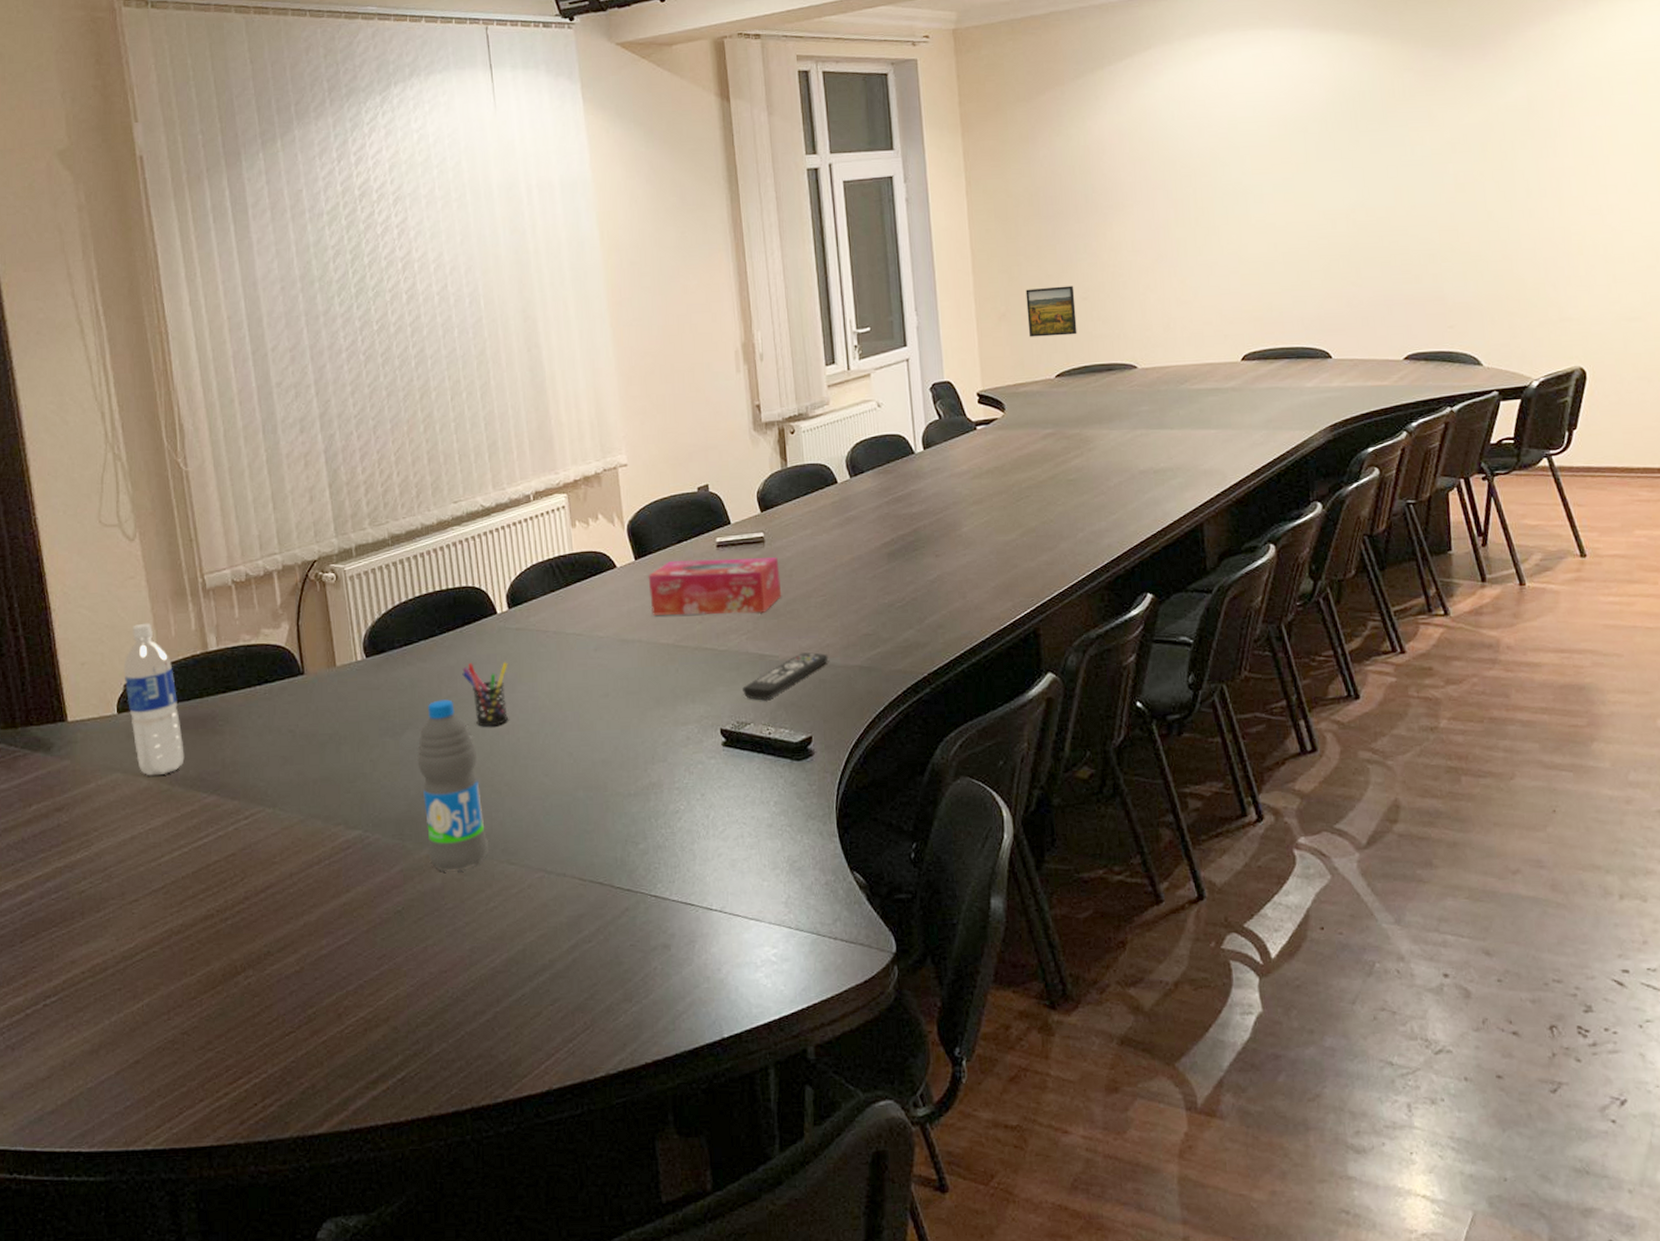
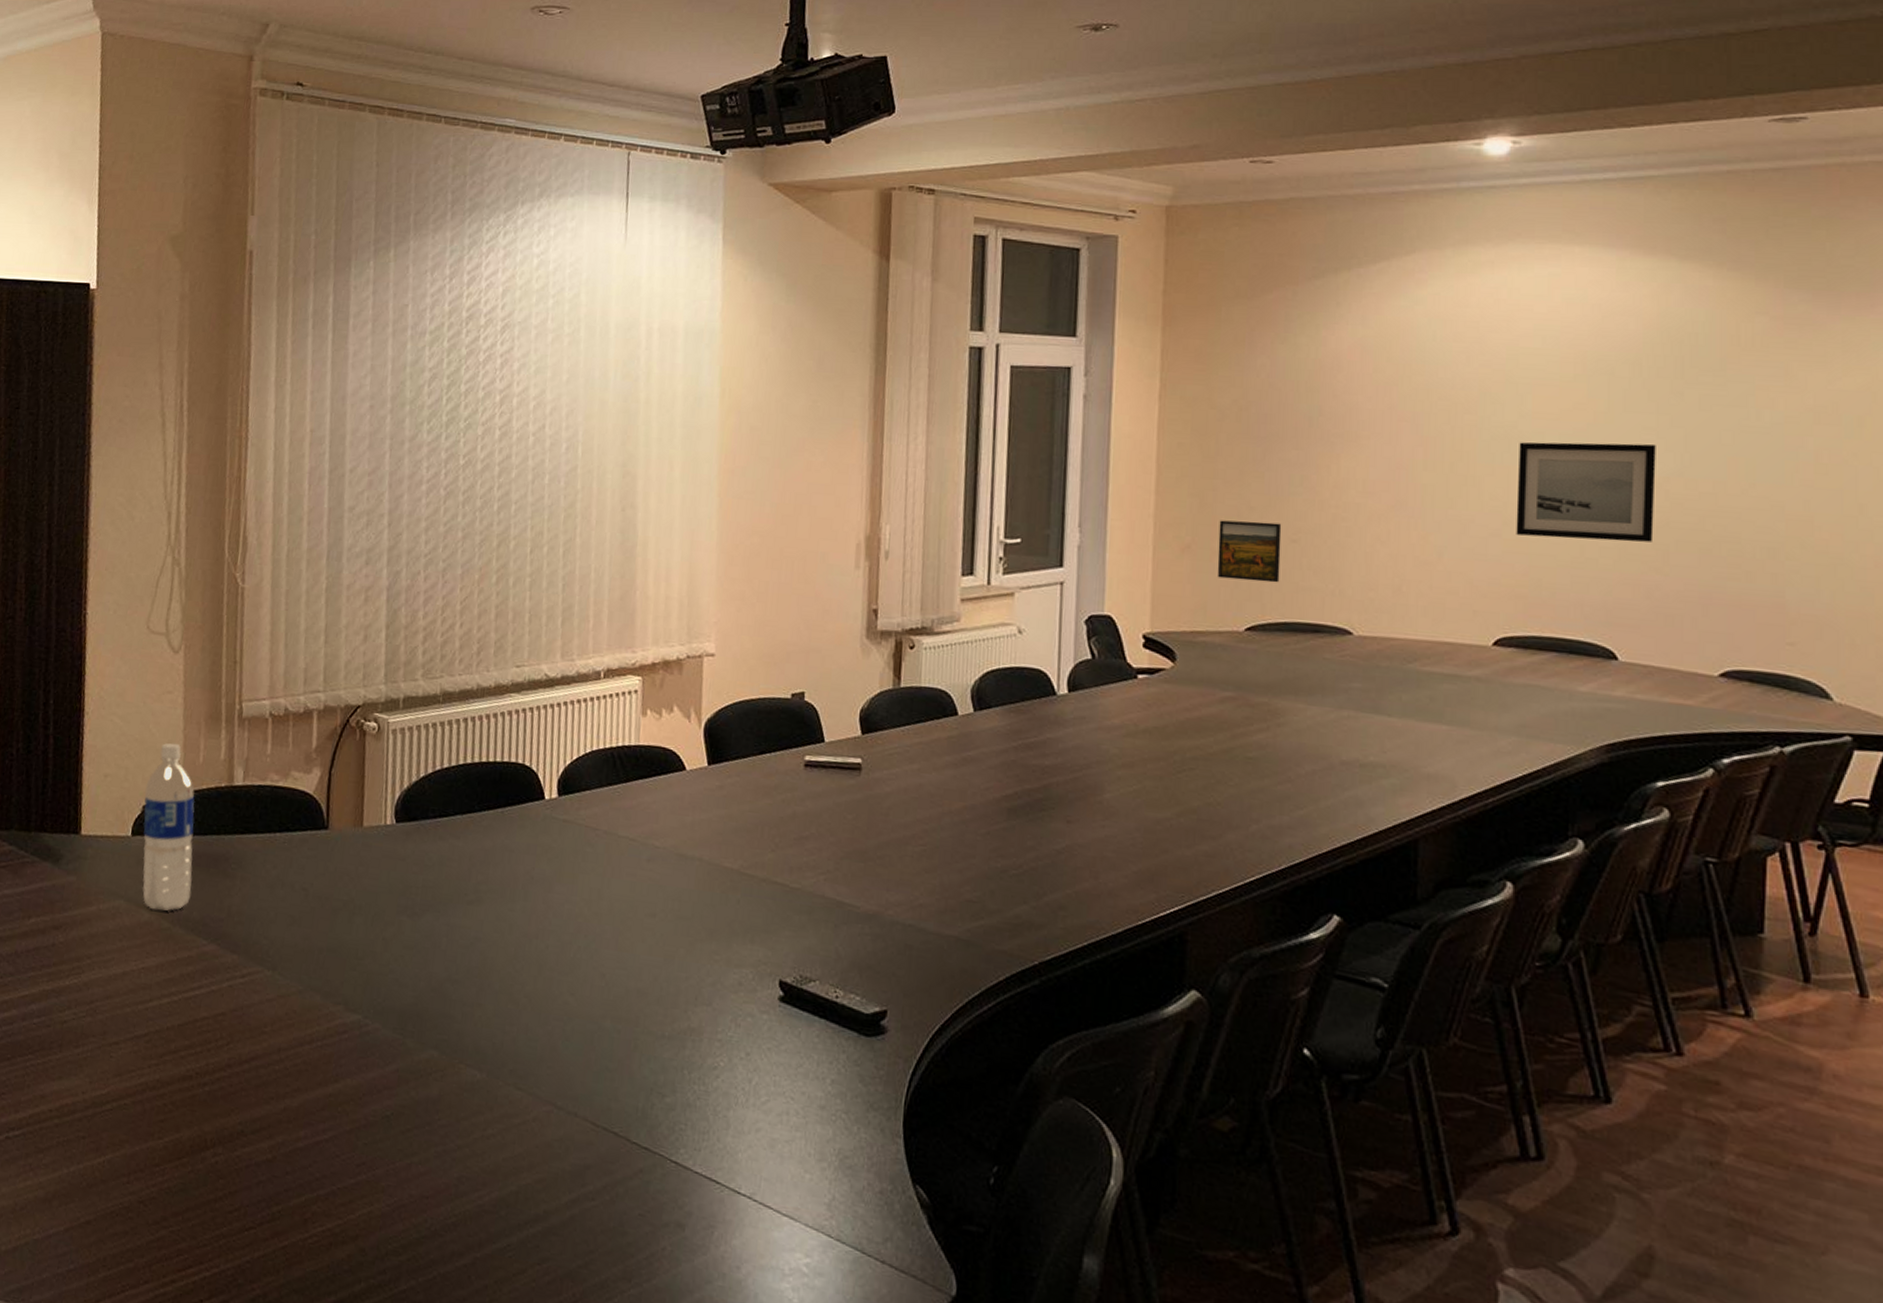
water bottle: present [417,699,488,871] -> none [429,885,499,1085]
pen holder: present [462,662,508,727] -> none [496,849,549,927]
tissue box: present [648,557,782,615] -> none [718,773,875,854]
remote control: present [743,652,829,701] -> none [812,908,920,957]
wall art: none [1244,183,1348,270] -> present [1516,442,1656,542]

